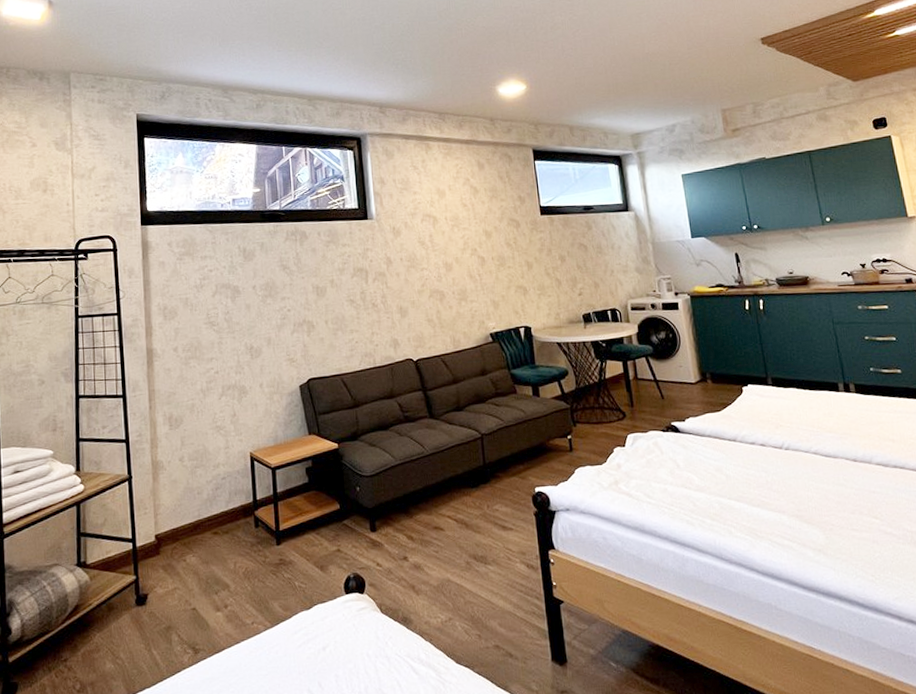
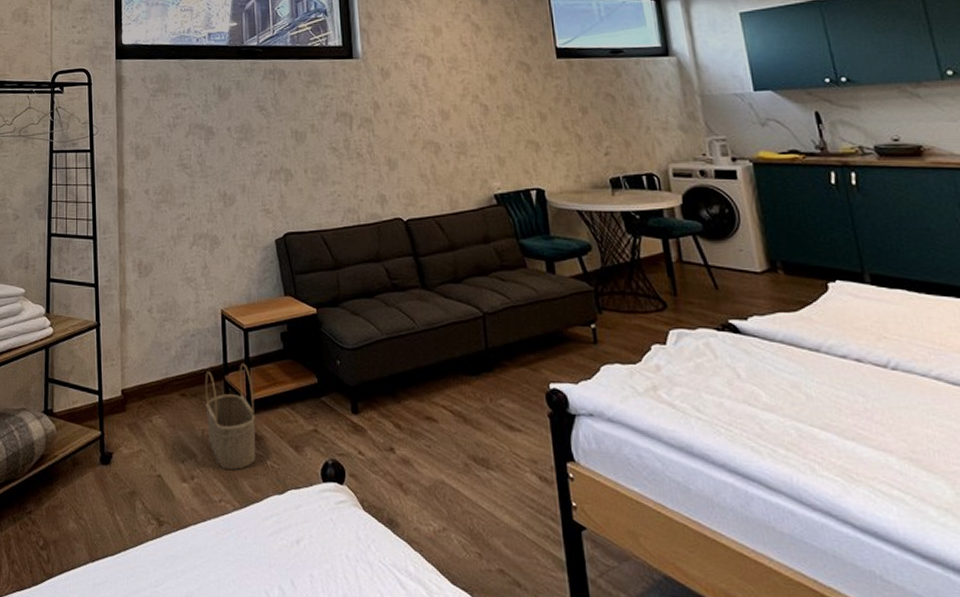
wicker basket: none [235,498,285,596] -> present [204,363,256,471]

